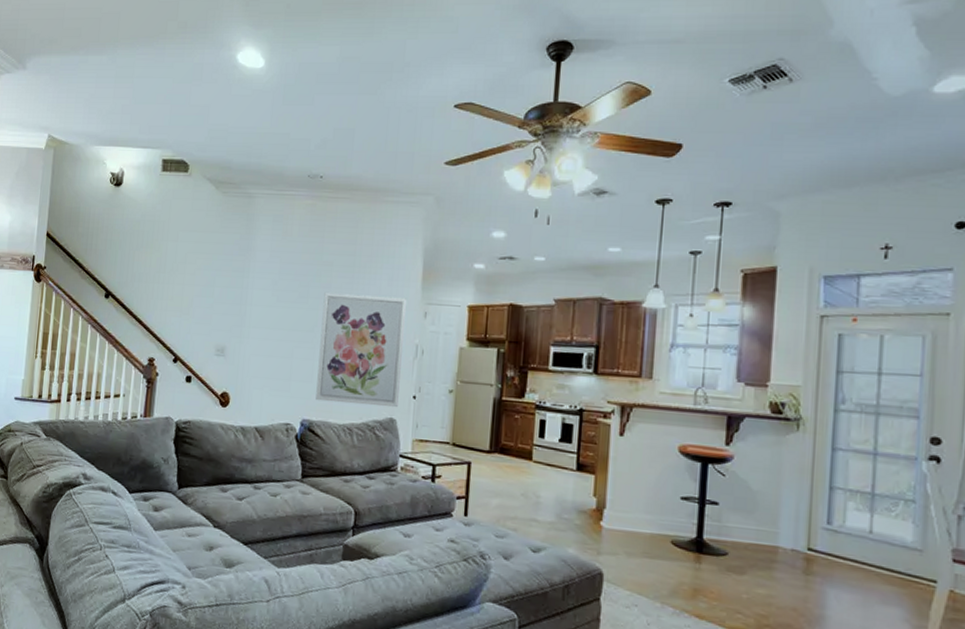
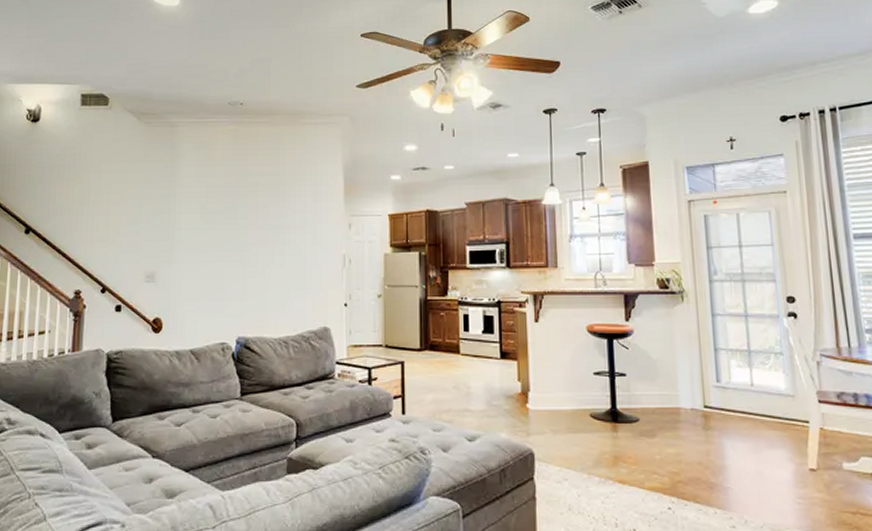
wall art: present [315,293,408,408] -> none [250,211,332,317]

